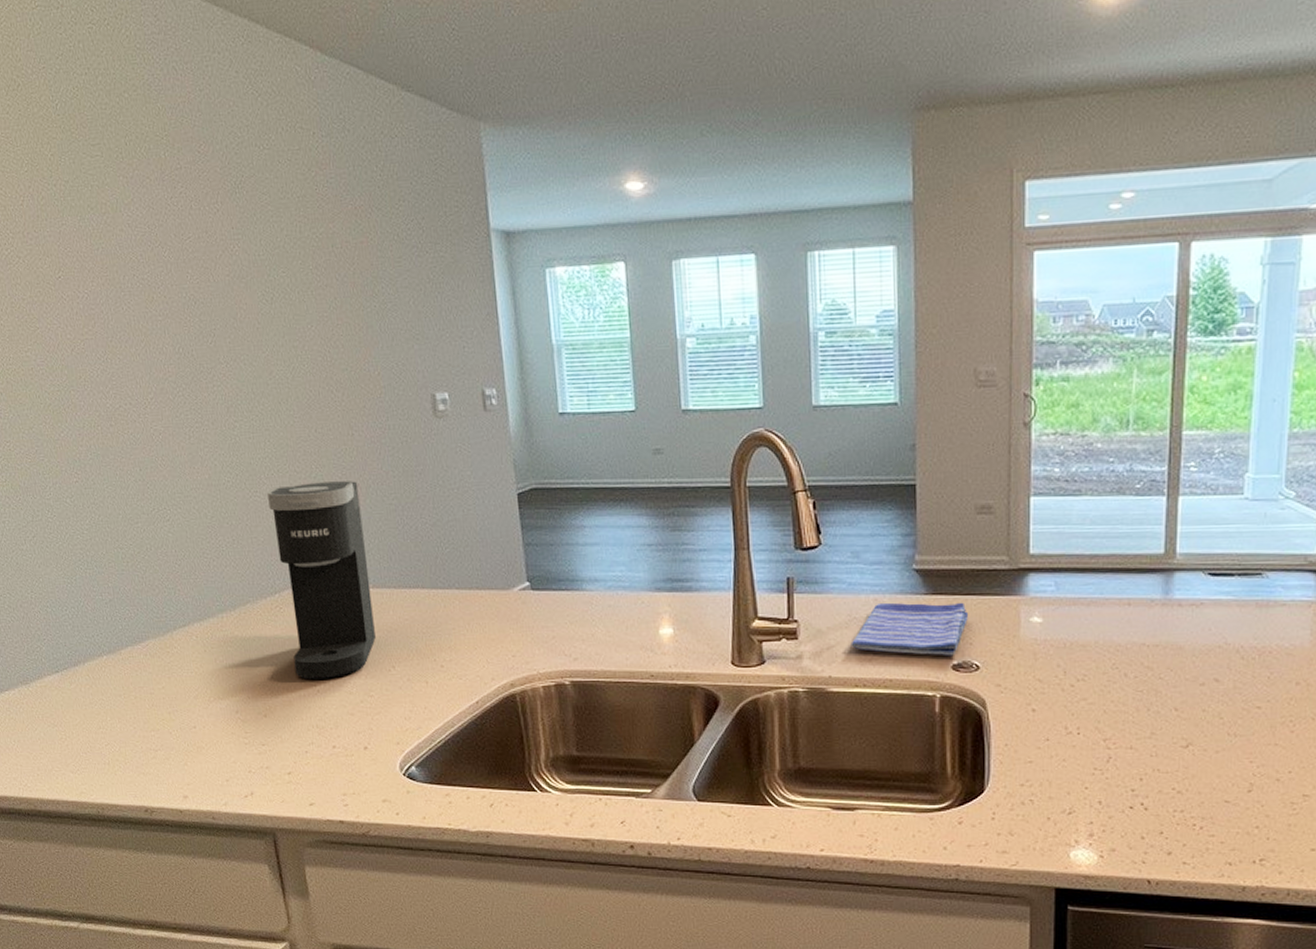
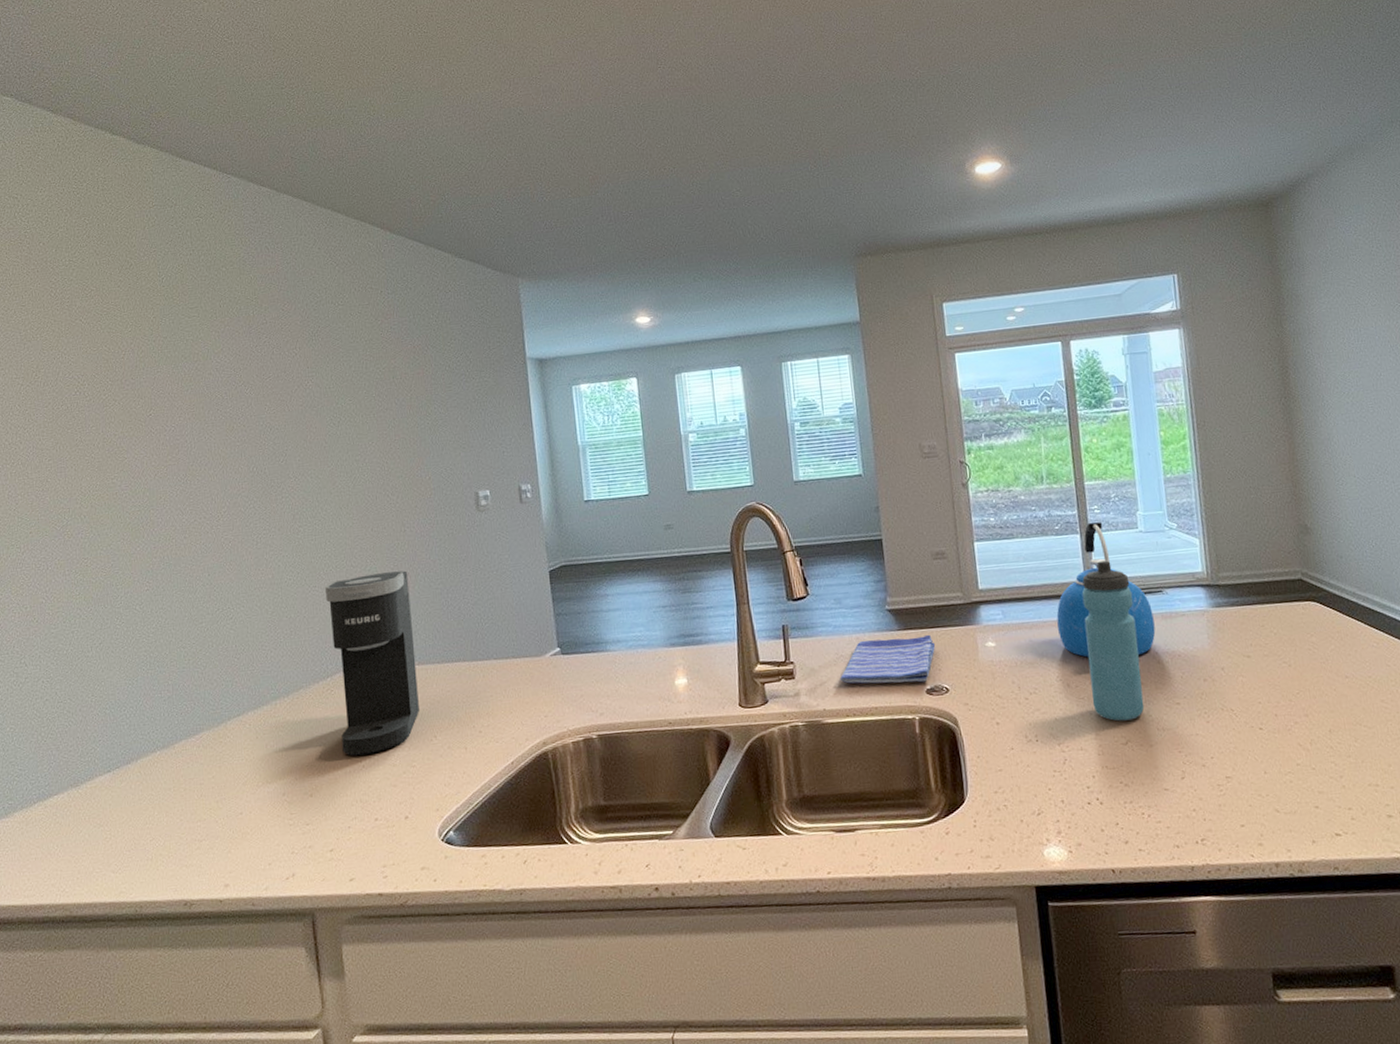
kettle: none [1122,483,1245,647] -> present [1056,522,1156,658]
water bottle: none [1152,531,1223,721] -> present [1081,560,1145,722]

